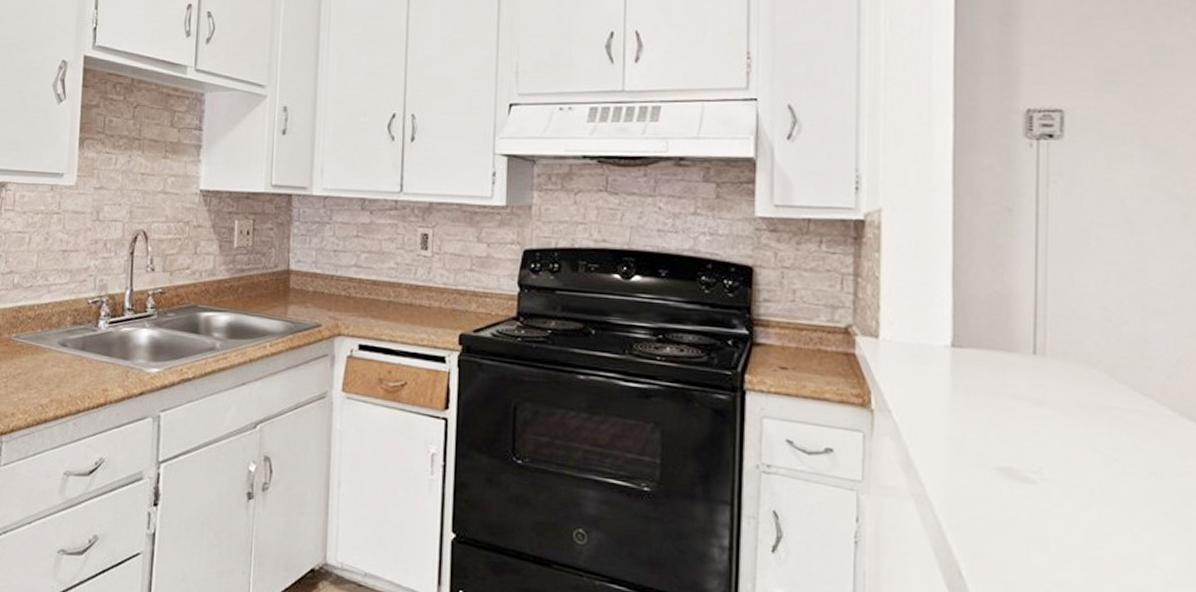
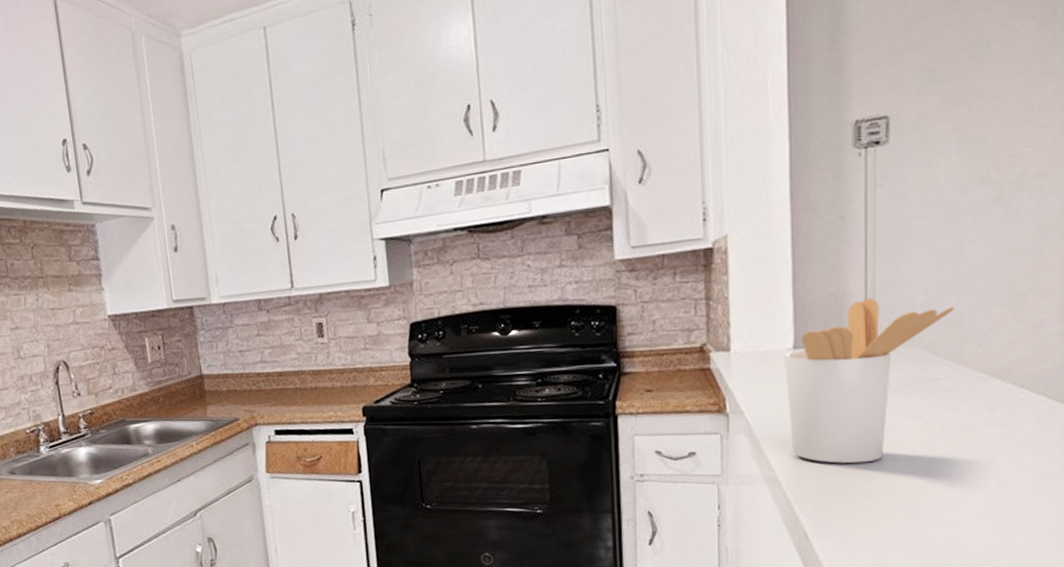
utensil holder: none [941,303,1137,495] -> present [785,298,954,464]

